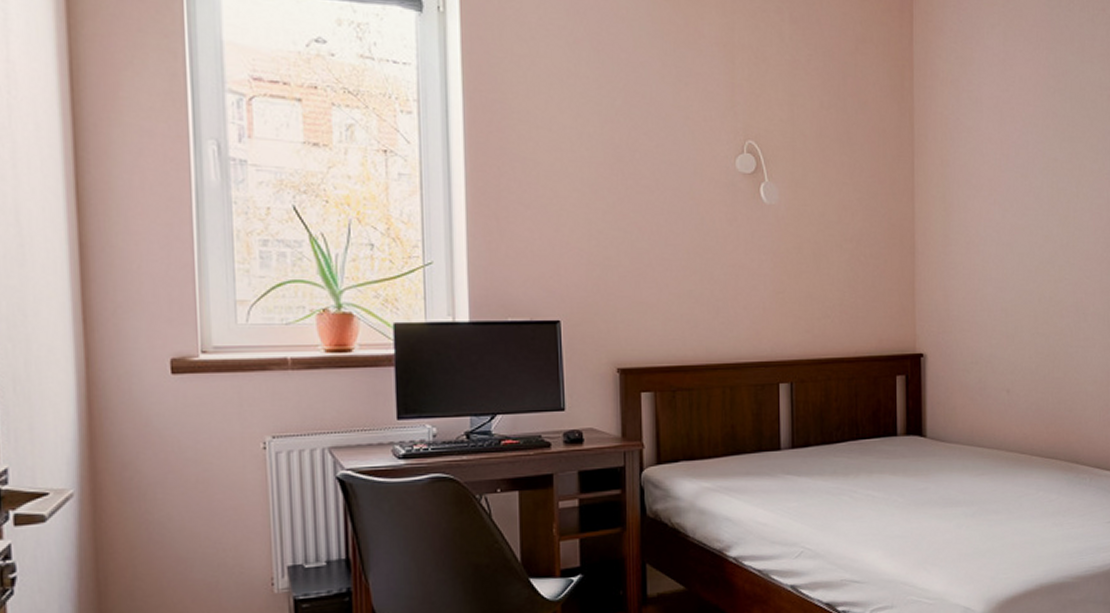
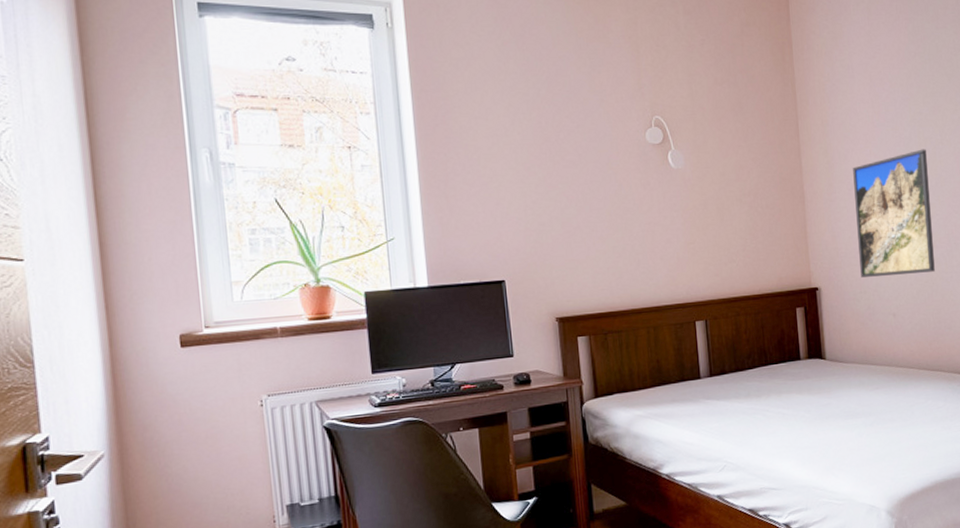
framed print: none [973,201,1059,346] -> present [853,149,935,278]

